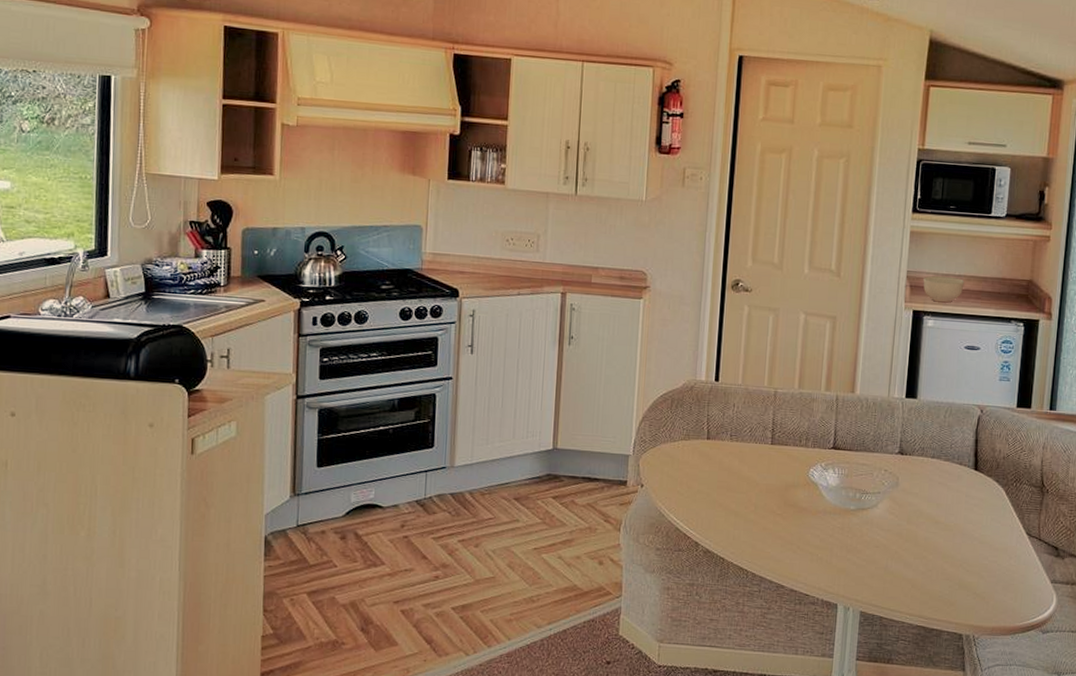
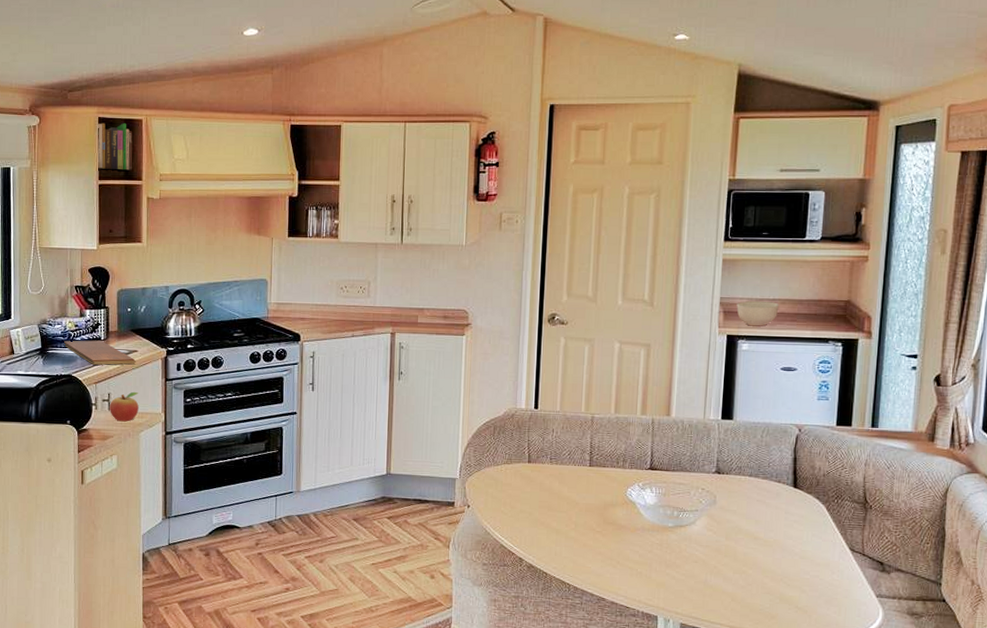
chopping board: none [173,284,264,317] -> present [63,340,137,366]
books: none [222,32,266,93] -> present [98,123,133,173]
fruit: none [229,347,265,383] -> present [110,391,139,422]

